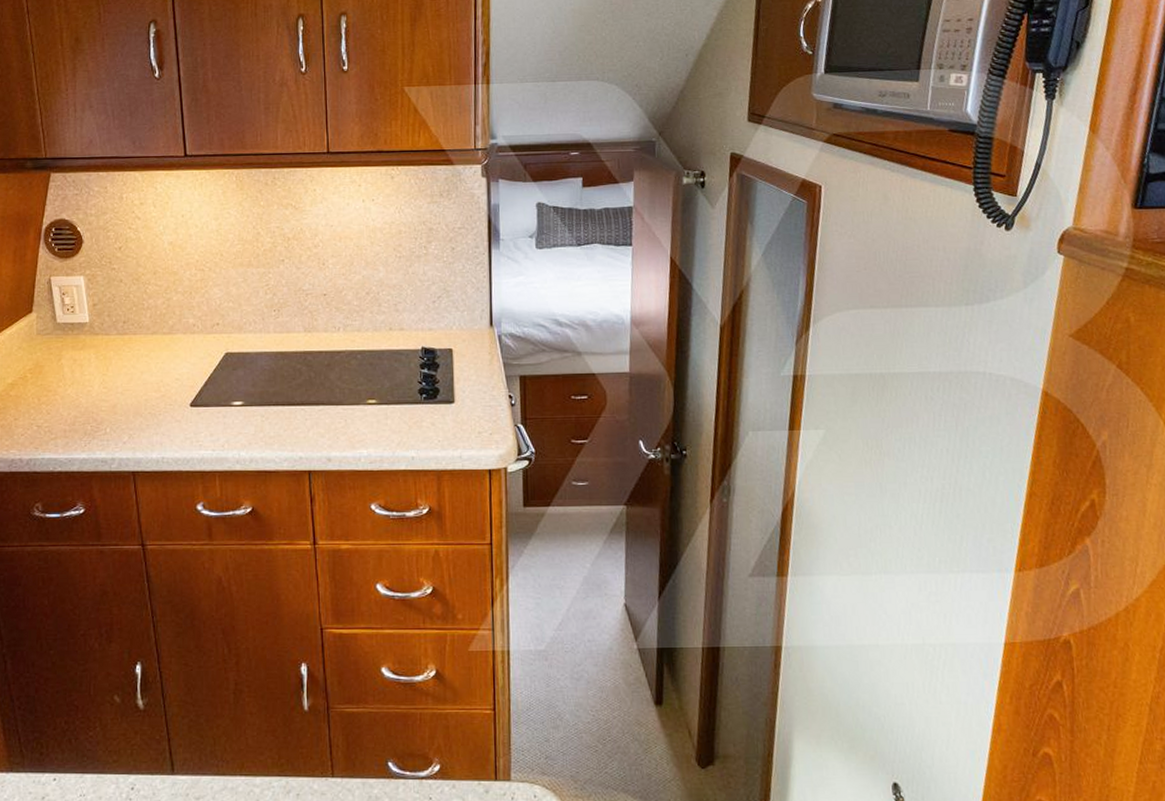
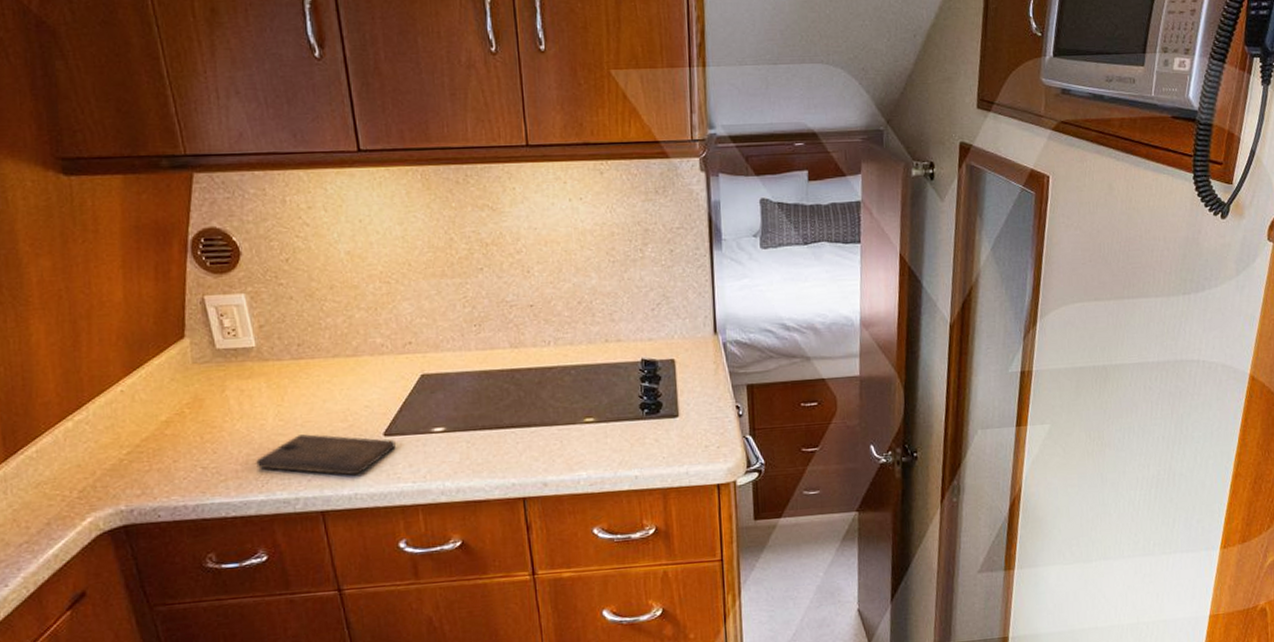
cutting board: none [81,401,200,441] -> present [256,434,396,476]

